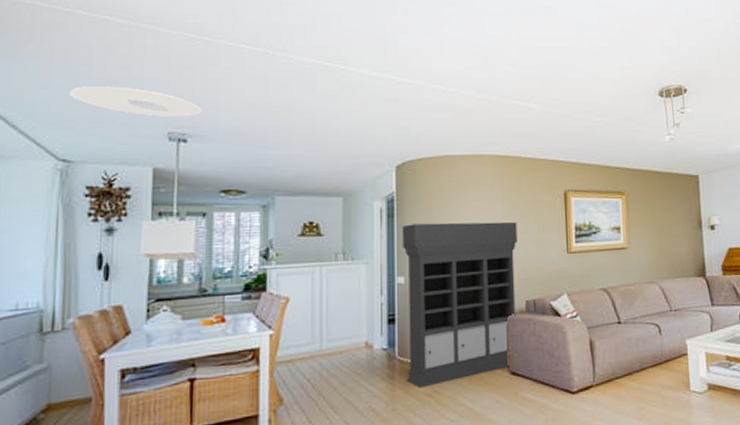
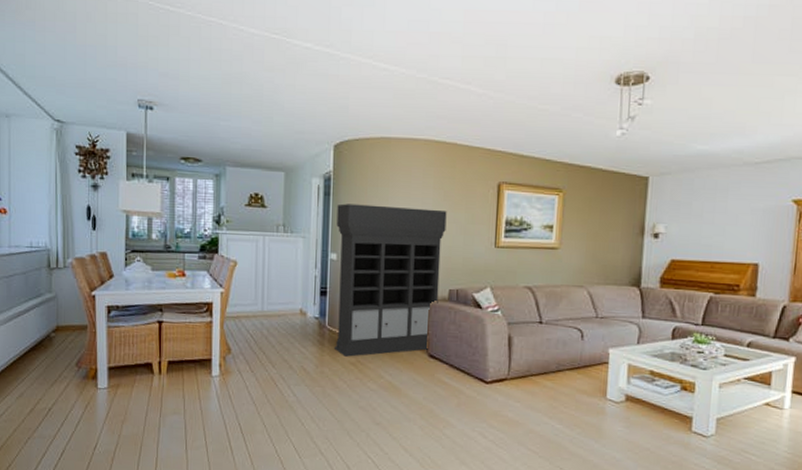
ceiling light: present [69,86,202,117] -> none [60,52,165,85]

